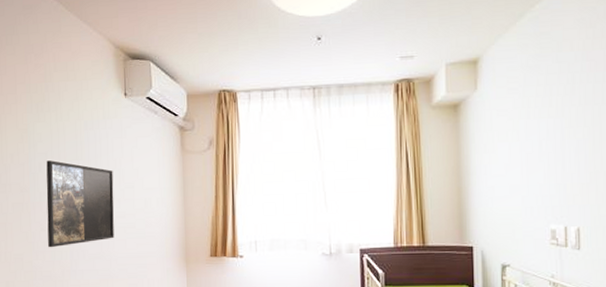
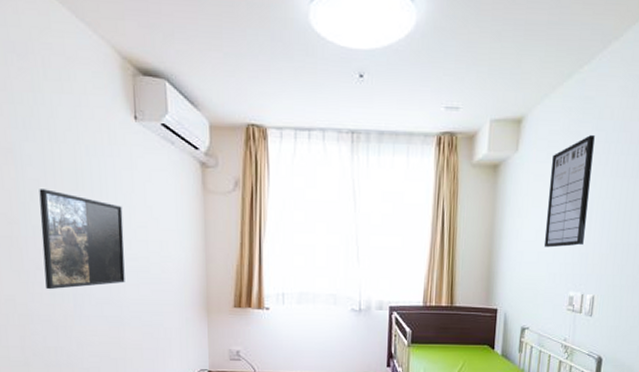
writing board: none [514,68,559,181] -> present [544,135,595,248]

